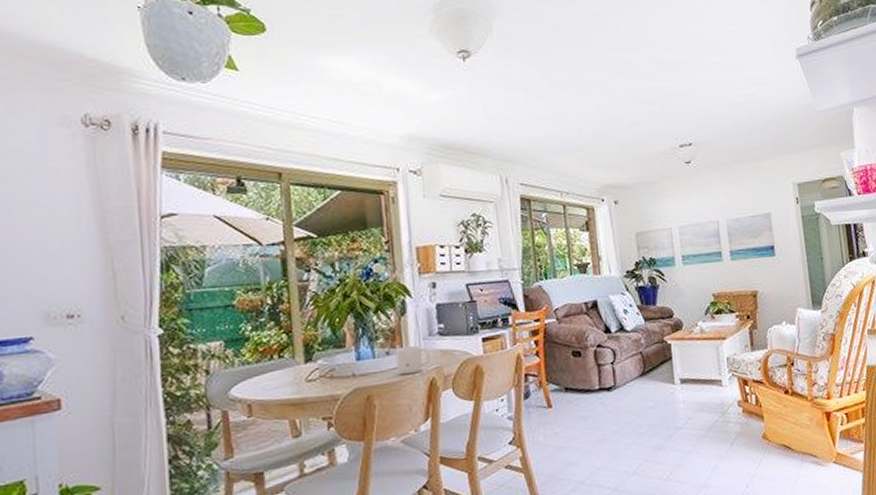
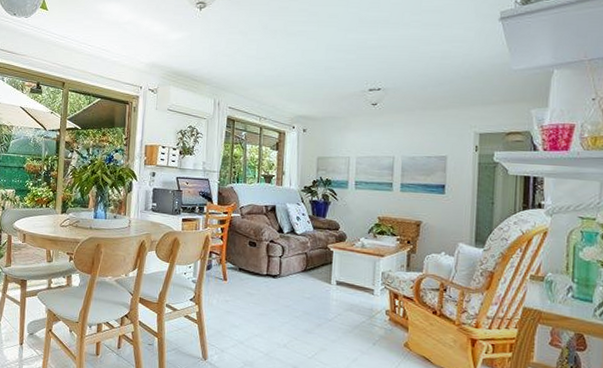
mug: present [395,345,431,375] -> none [119,214,144,235]

